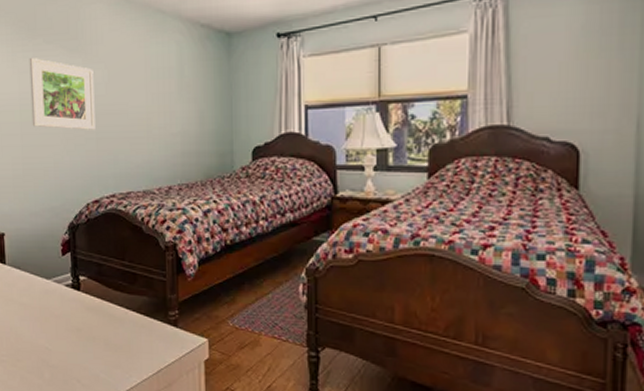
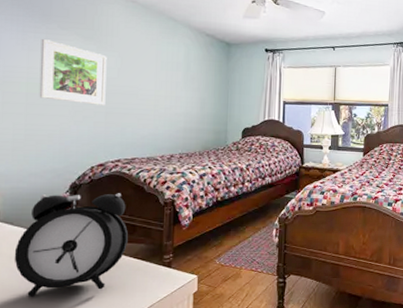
alarm clock: none [23,235,130,349] -> present [14,193,129,297]

